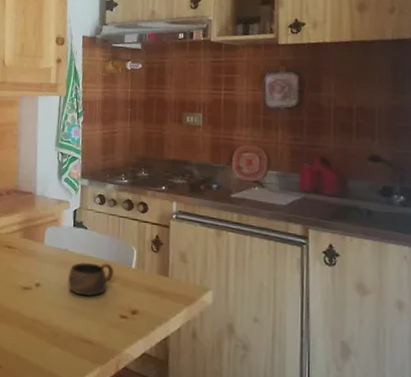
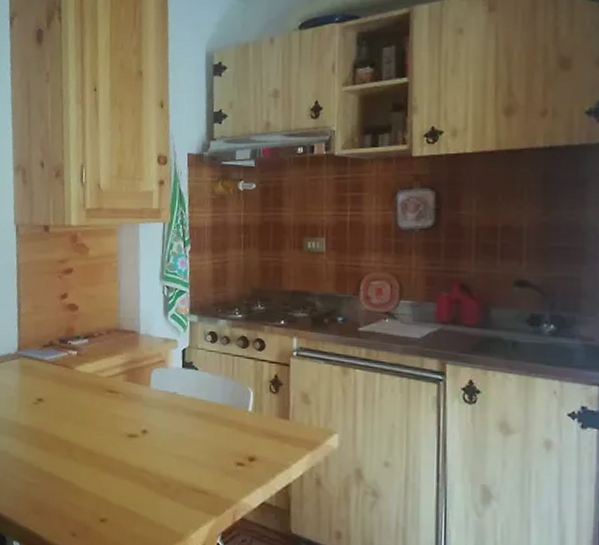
cup: present [68,262,114,296] -> none [178,406,228,443]

